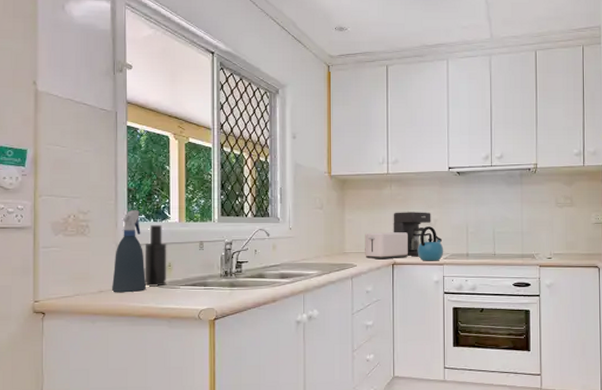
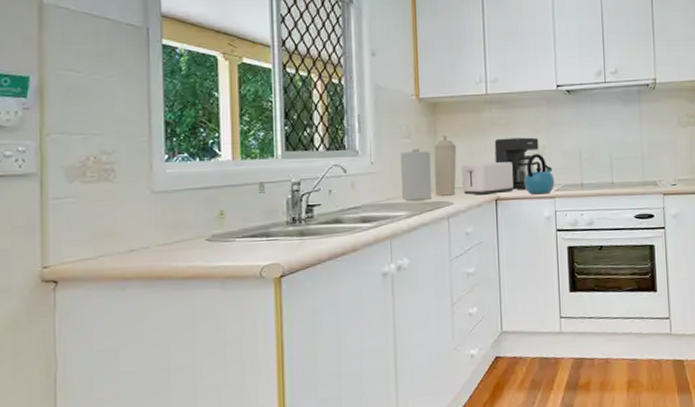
spray bottle: present [112,210,146,292] -> none [147,147,191,250]
soap dispenser: present [145,225,167,287] -> none [189,165,219,241]
paper towel holder: none [313,218,339,262] -> present [401,149,432,201]
canister: none [342,208,361,259] -> present [434,135,457,196]

